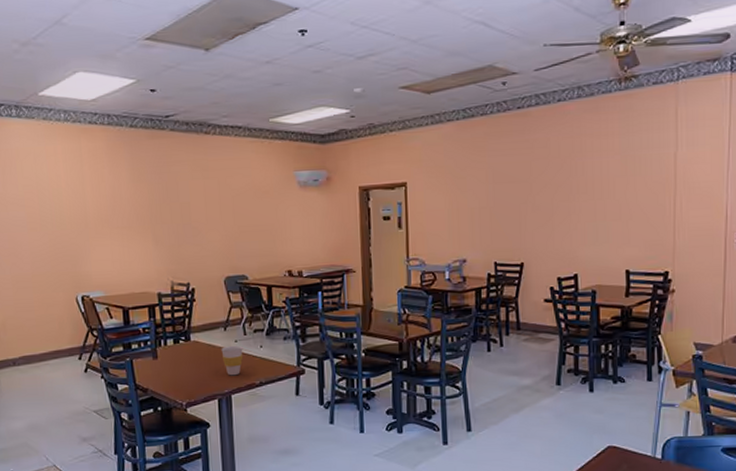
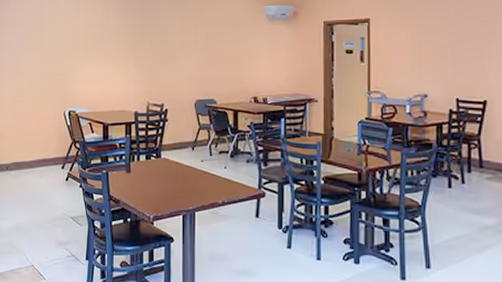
cup: present [221,346,243,376] -> none [188,165,208,194]

